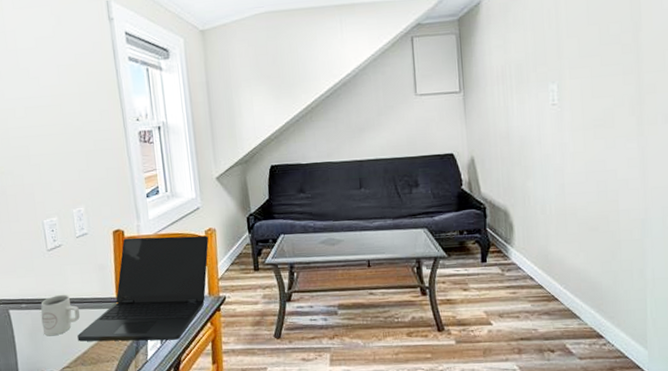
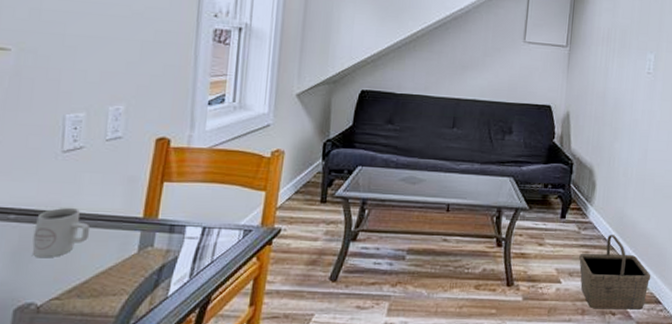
laptop: present [77,235,209,342] -> none [79,149,275,275]
basket: none [507,273,588,348] -> present [579,235,651,310]

